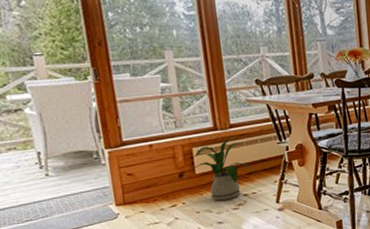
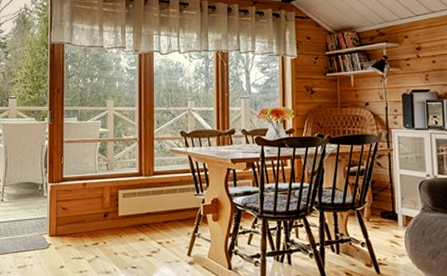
house plant: present [190,136,255,201] -> none [114,184,171,245]

